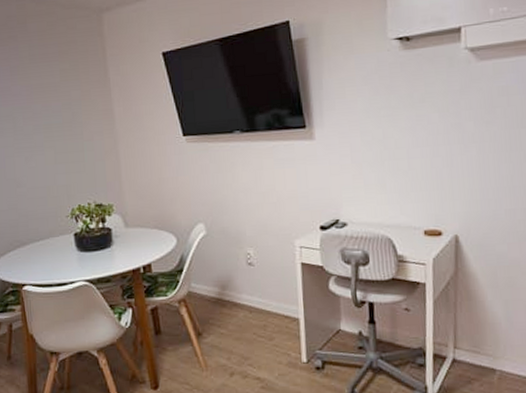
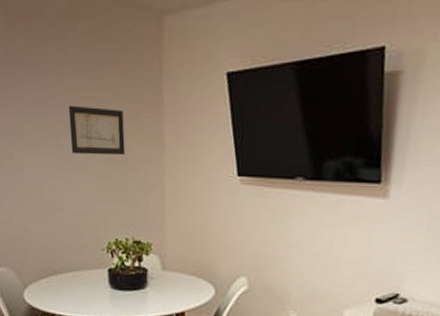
wall art: none [23,92,79,134] -> present [68,105,125,156]

